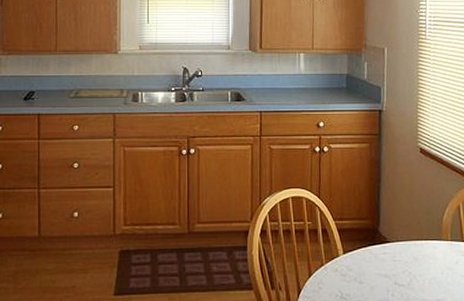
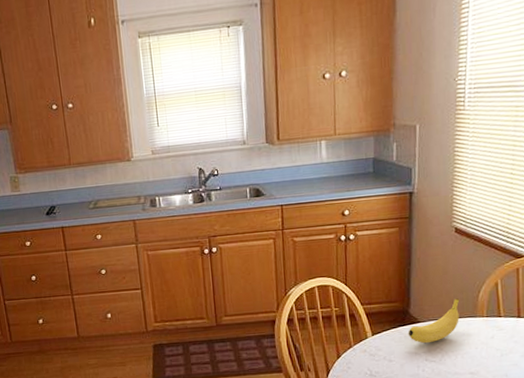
fruit: none [377,219,426,266] -> present [408,298,460,344]

